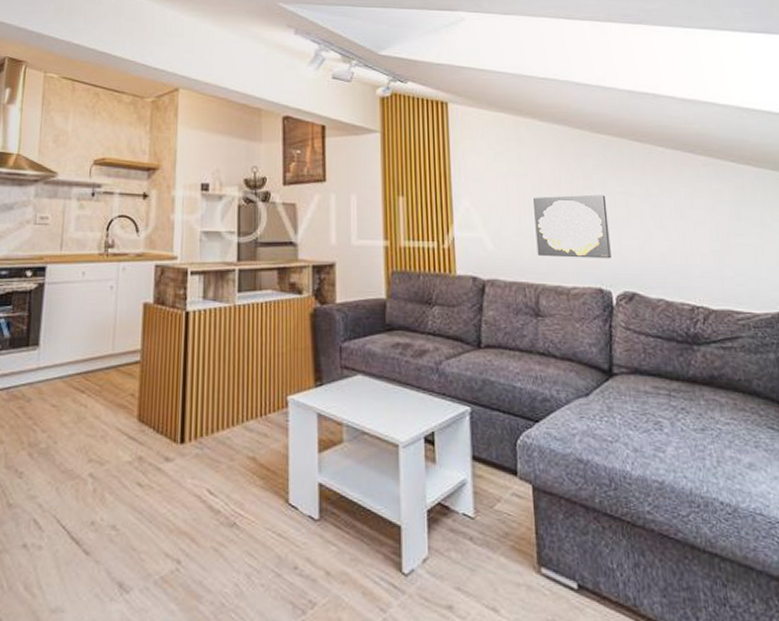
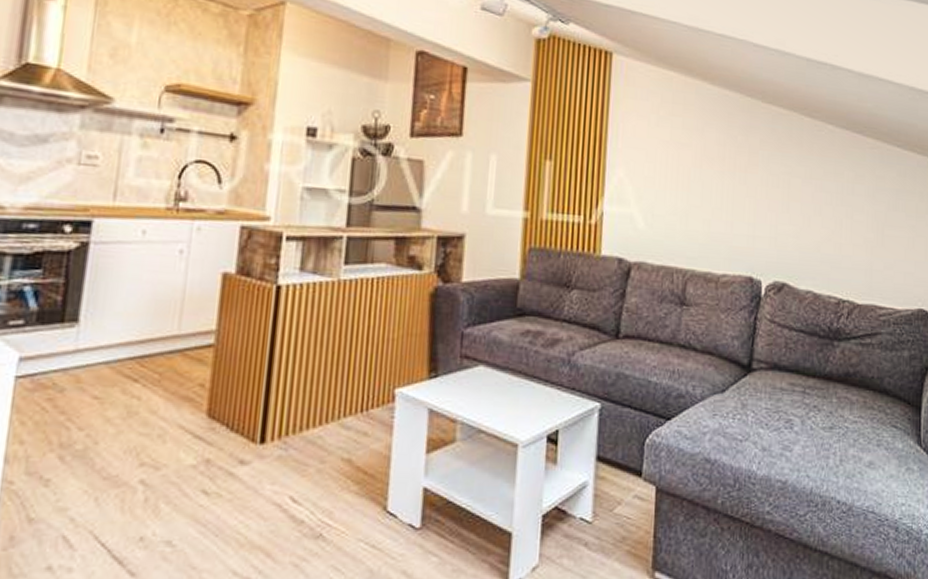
wall art: present [533,194,612,259] -> none [690,171,769,245]

